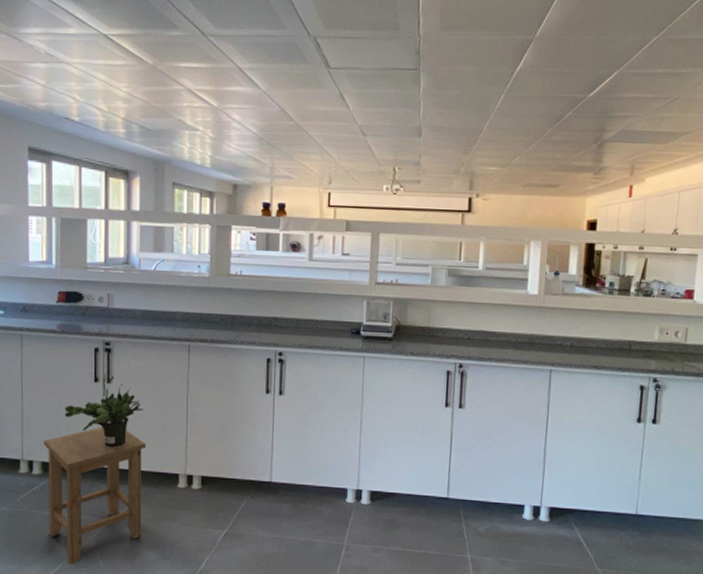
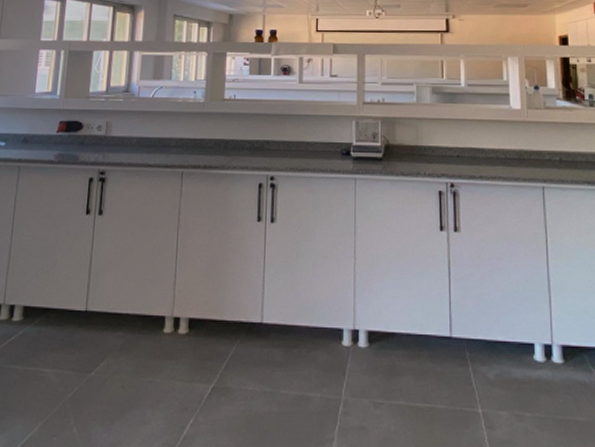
stool: present [44,427,147,565] -> none [22,264,134,433]
potted plant: present [64,373,144,448] -> none [52,204,134,288]

